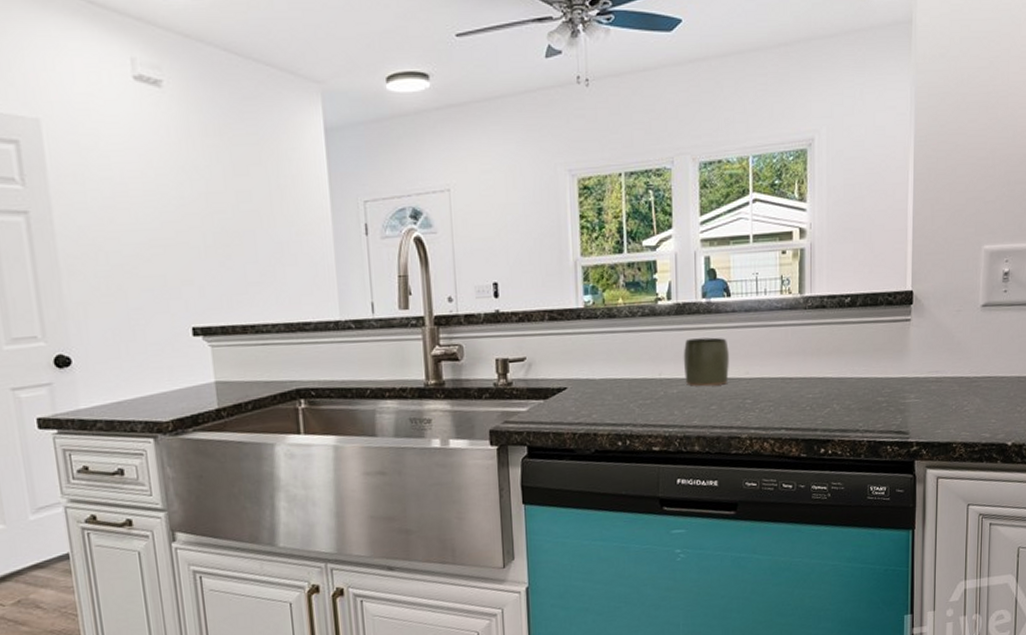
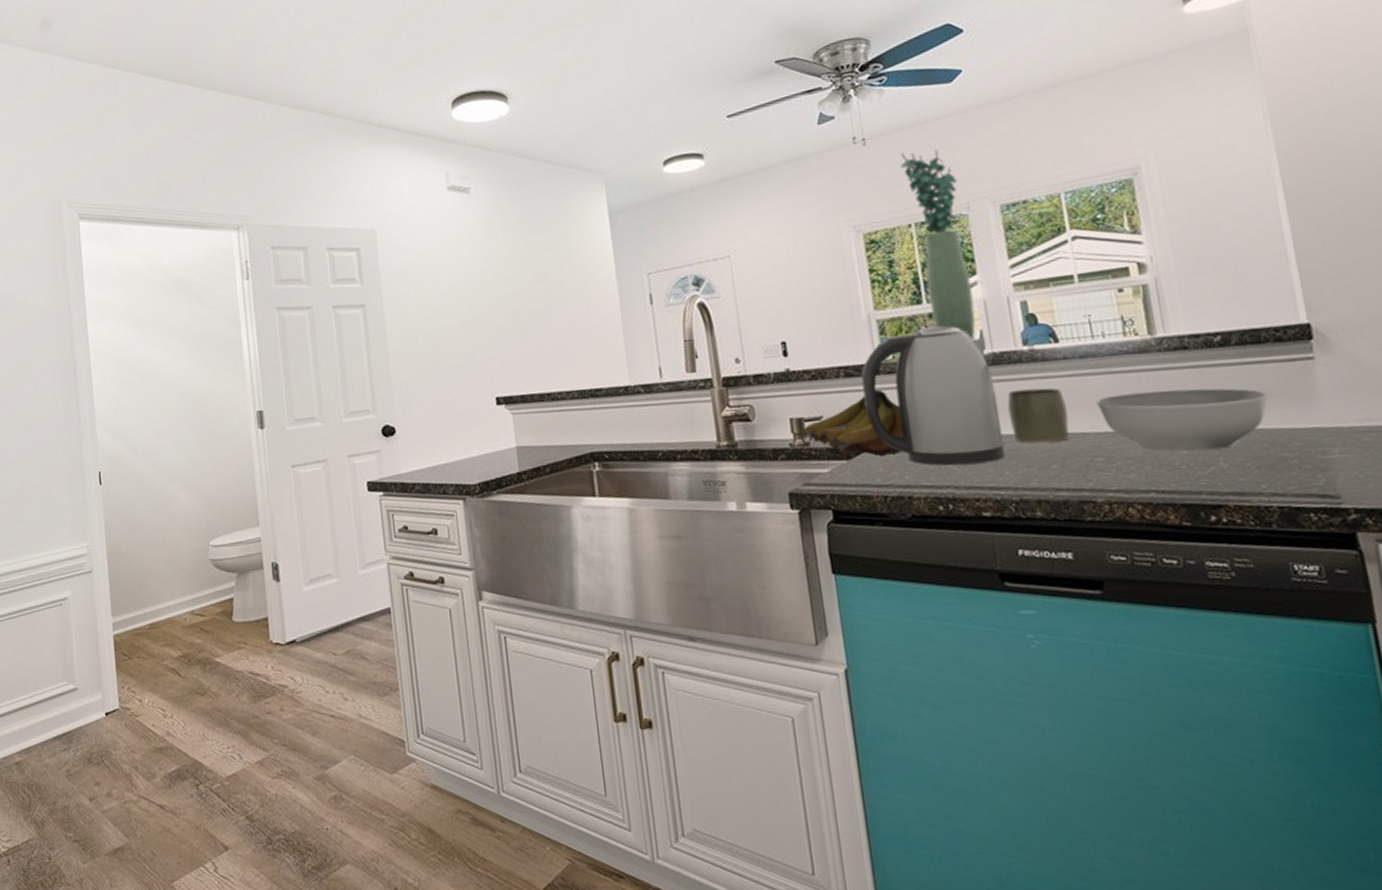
fruit: none [505,333,596,396] -> present [801,389,905,456]
kettle: none [564,275,677,406] -> present [861,326,1006,466]
vase: none [618,99,667,291] -> present [900,150,976,341]
bowl: none [751,342,875,396] -> present [1095,388,1269,452]

